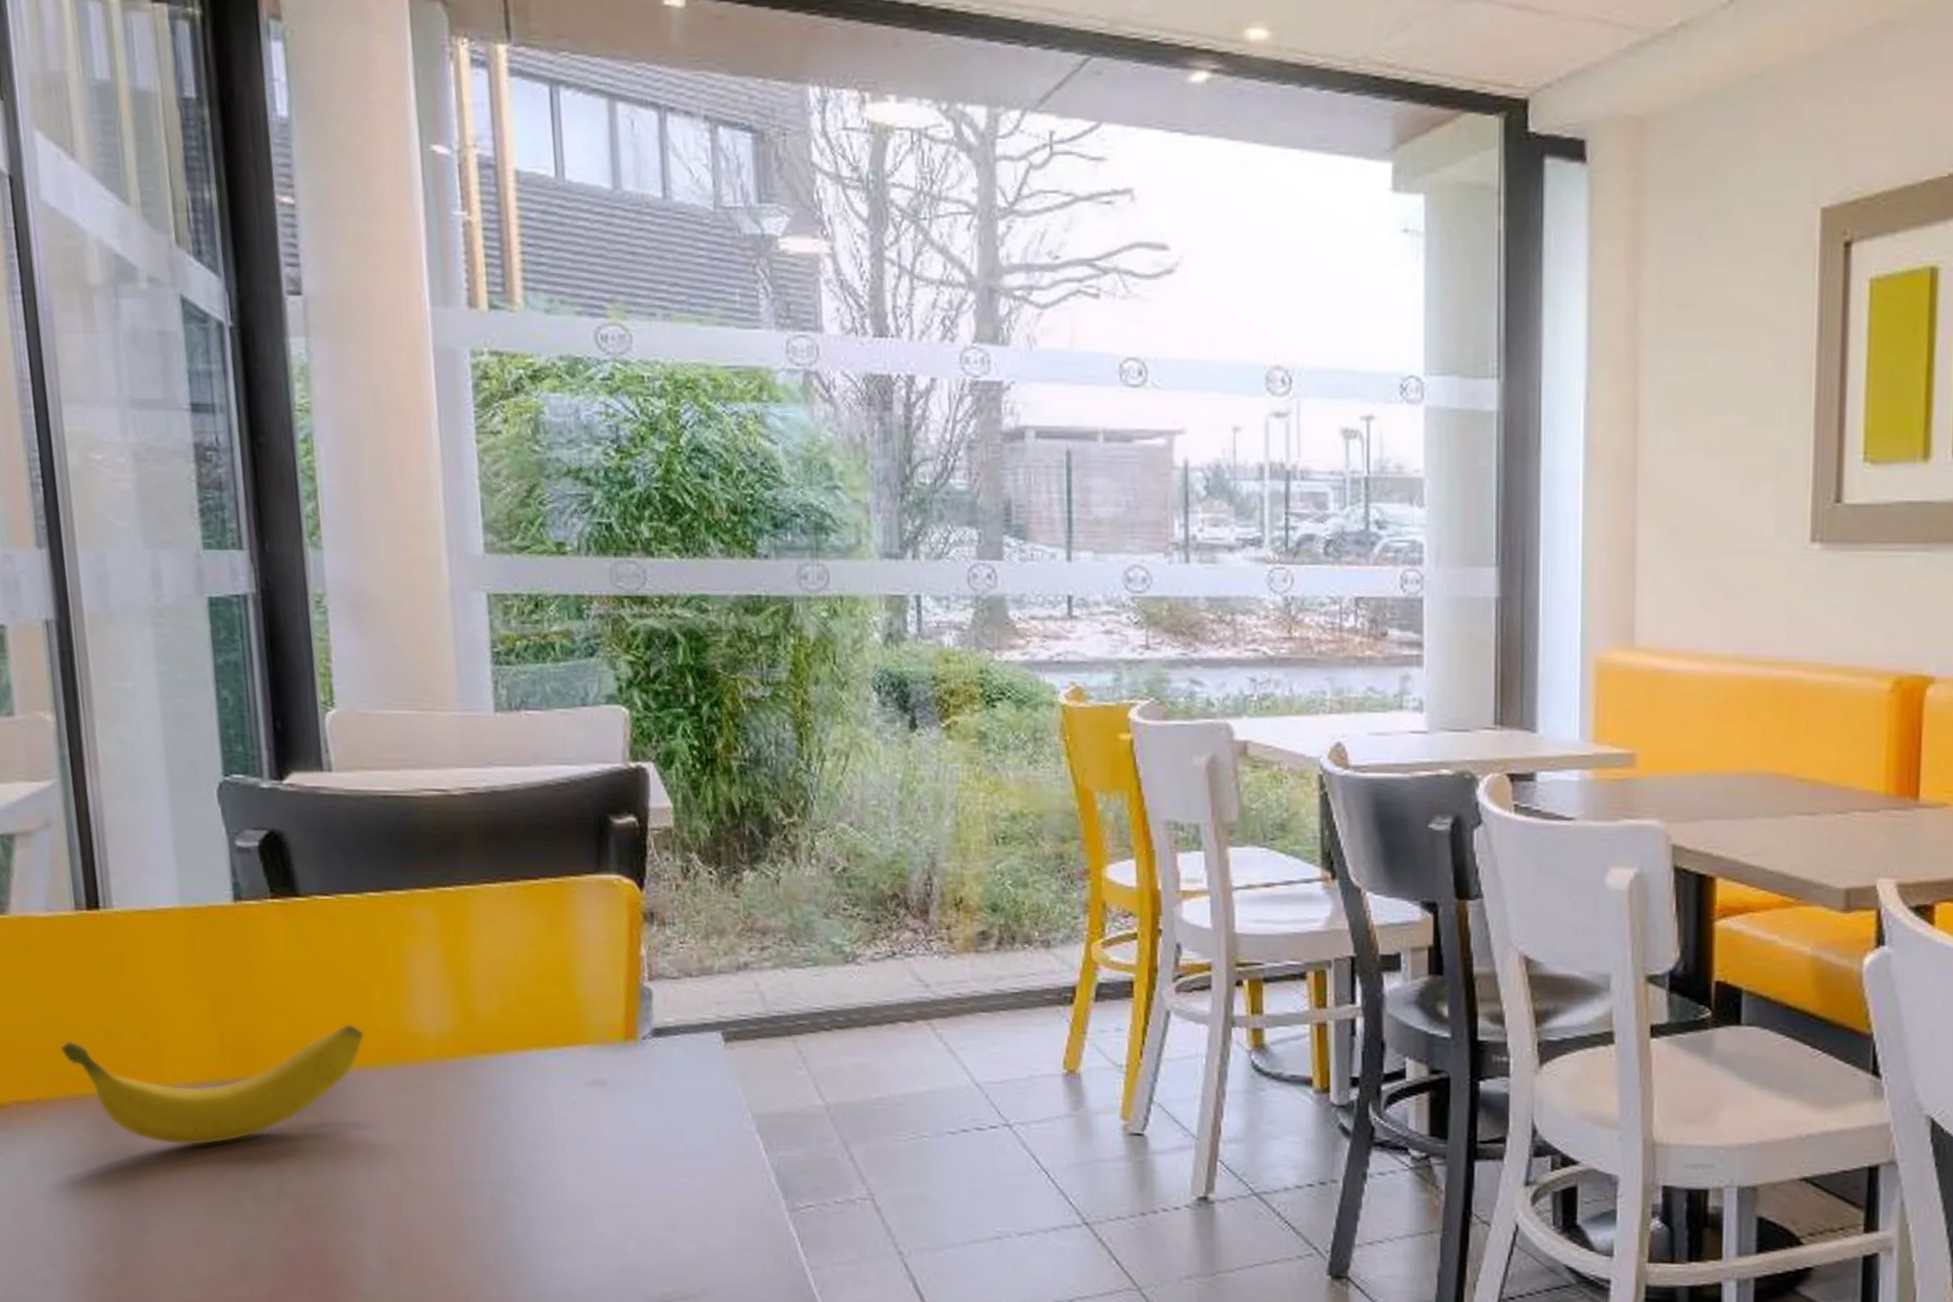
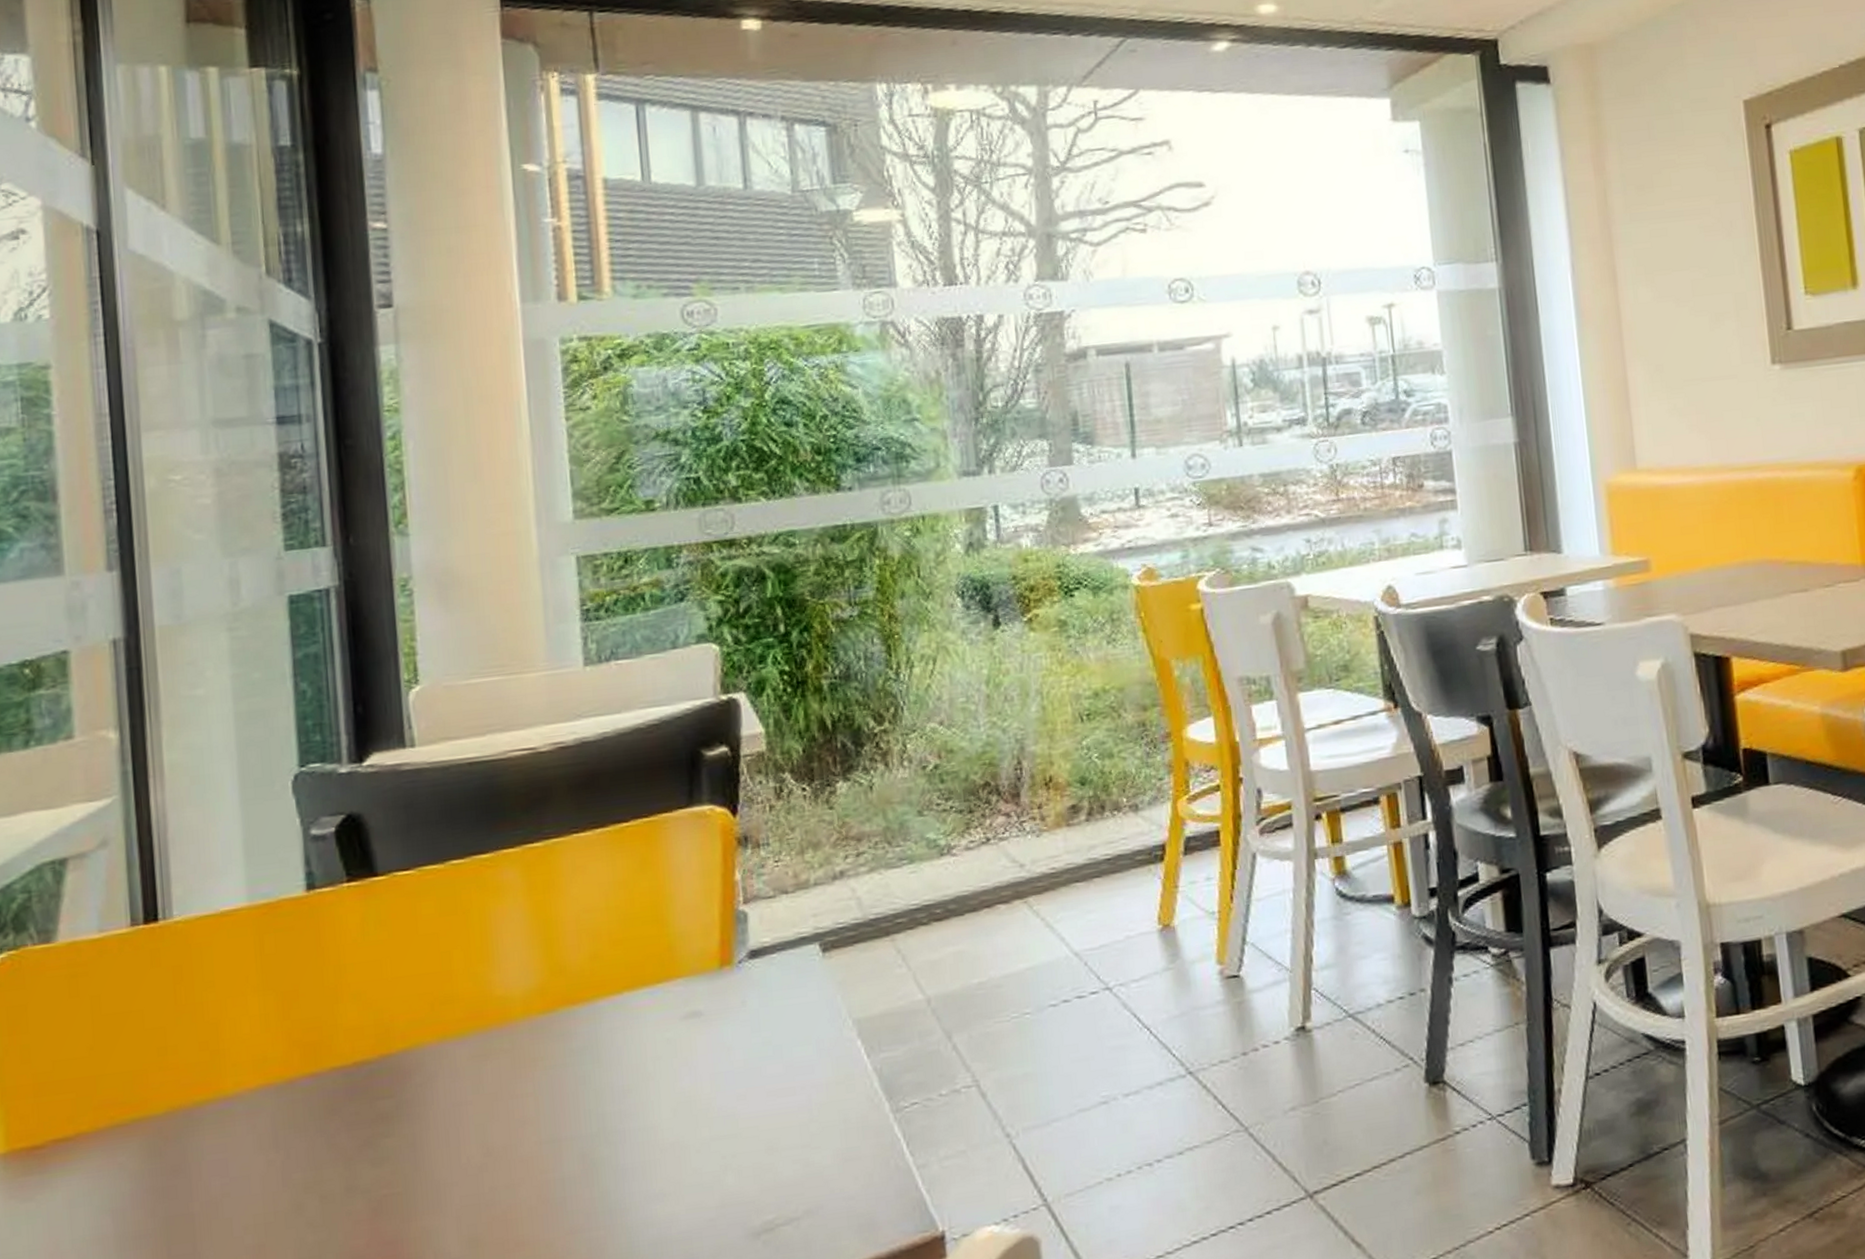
banana: present [60,1024,364,1146] -> none [107,997,445,1158]

